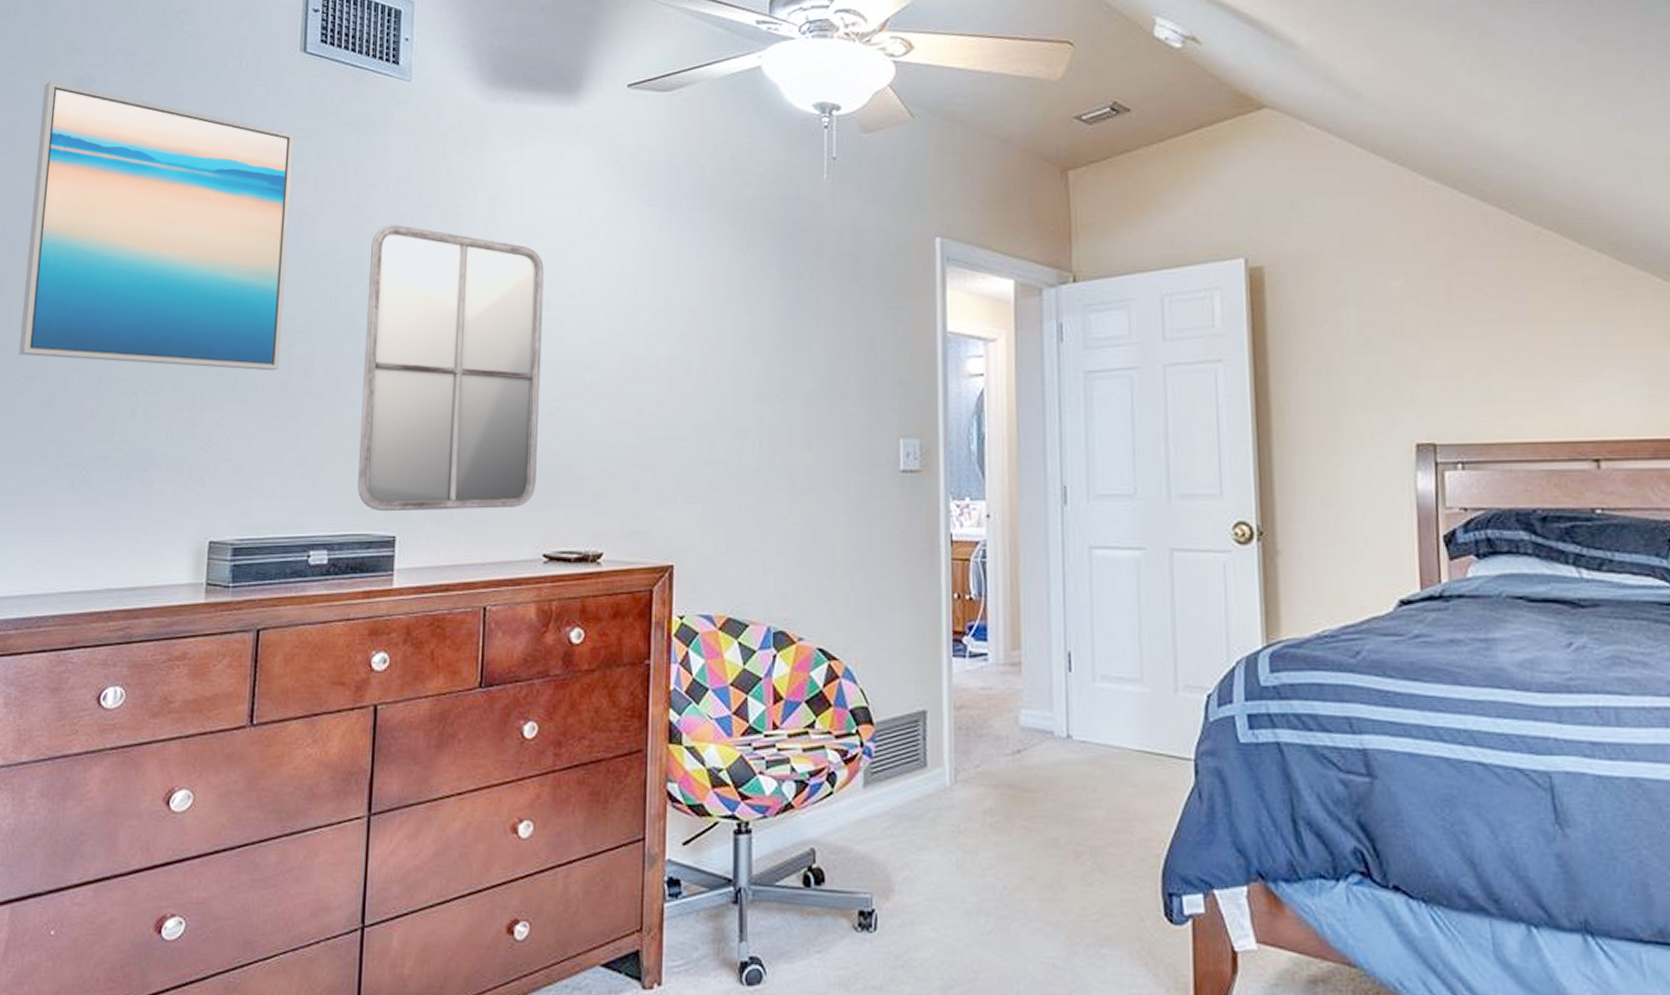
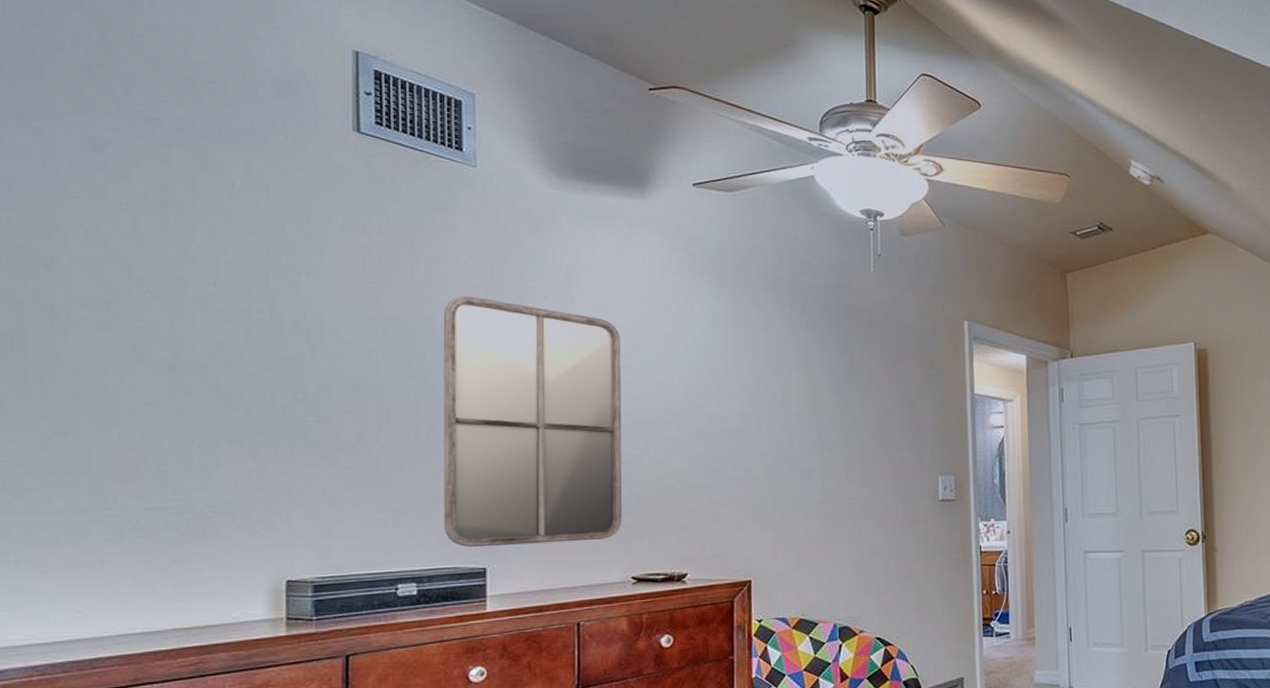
wall art: present [19,81,294,371] -> none [41,139,353,426]

